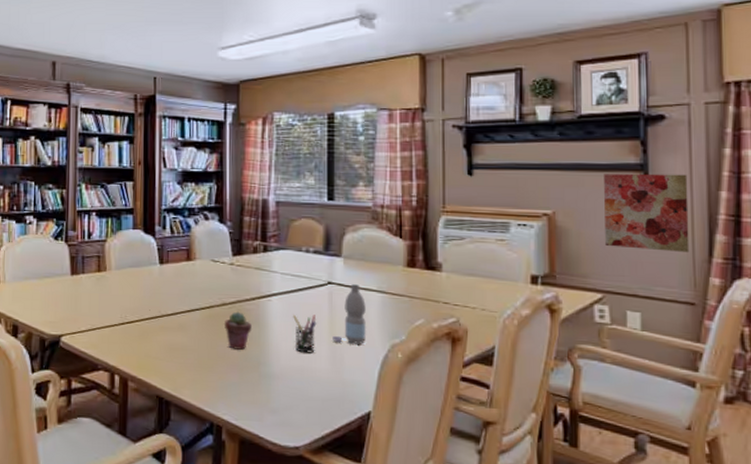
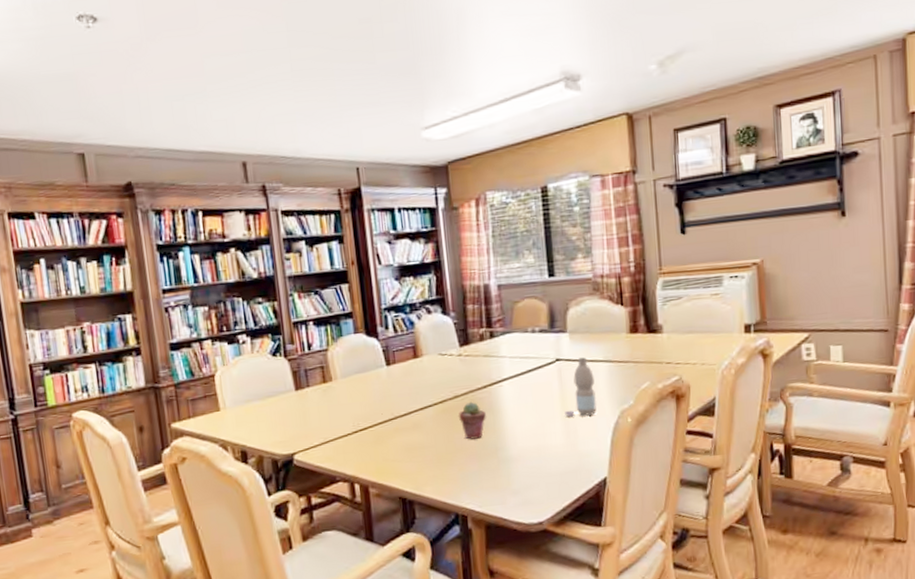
pen holder: present [293,315,317,353] -> none [525,393,550,432]
wall art: present [604,173,690,252] -> none [806,208,883,287]

